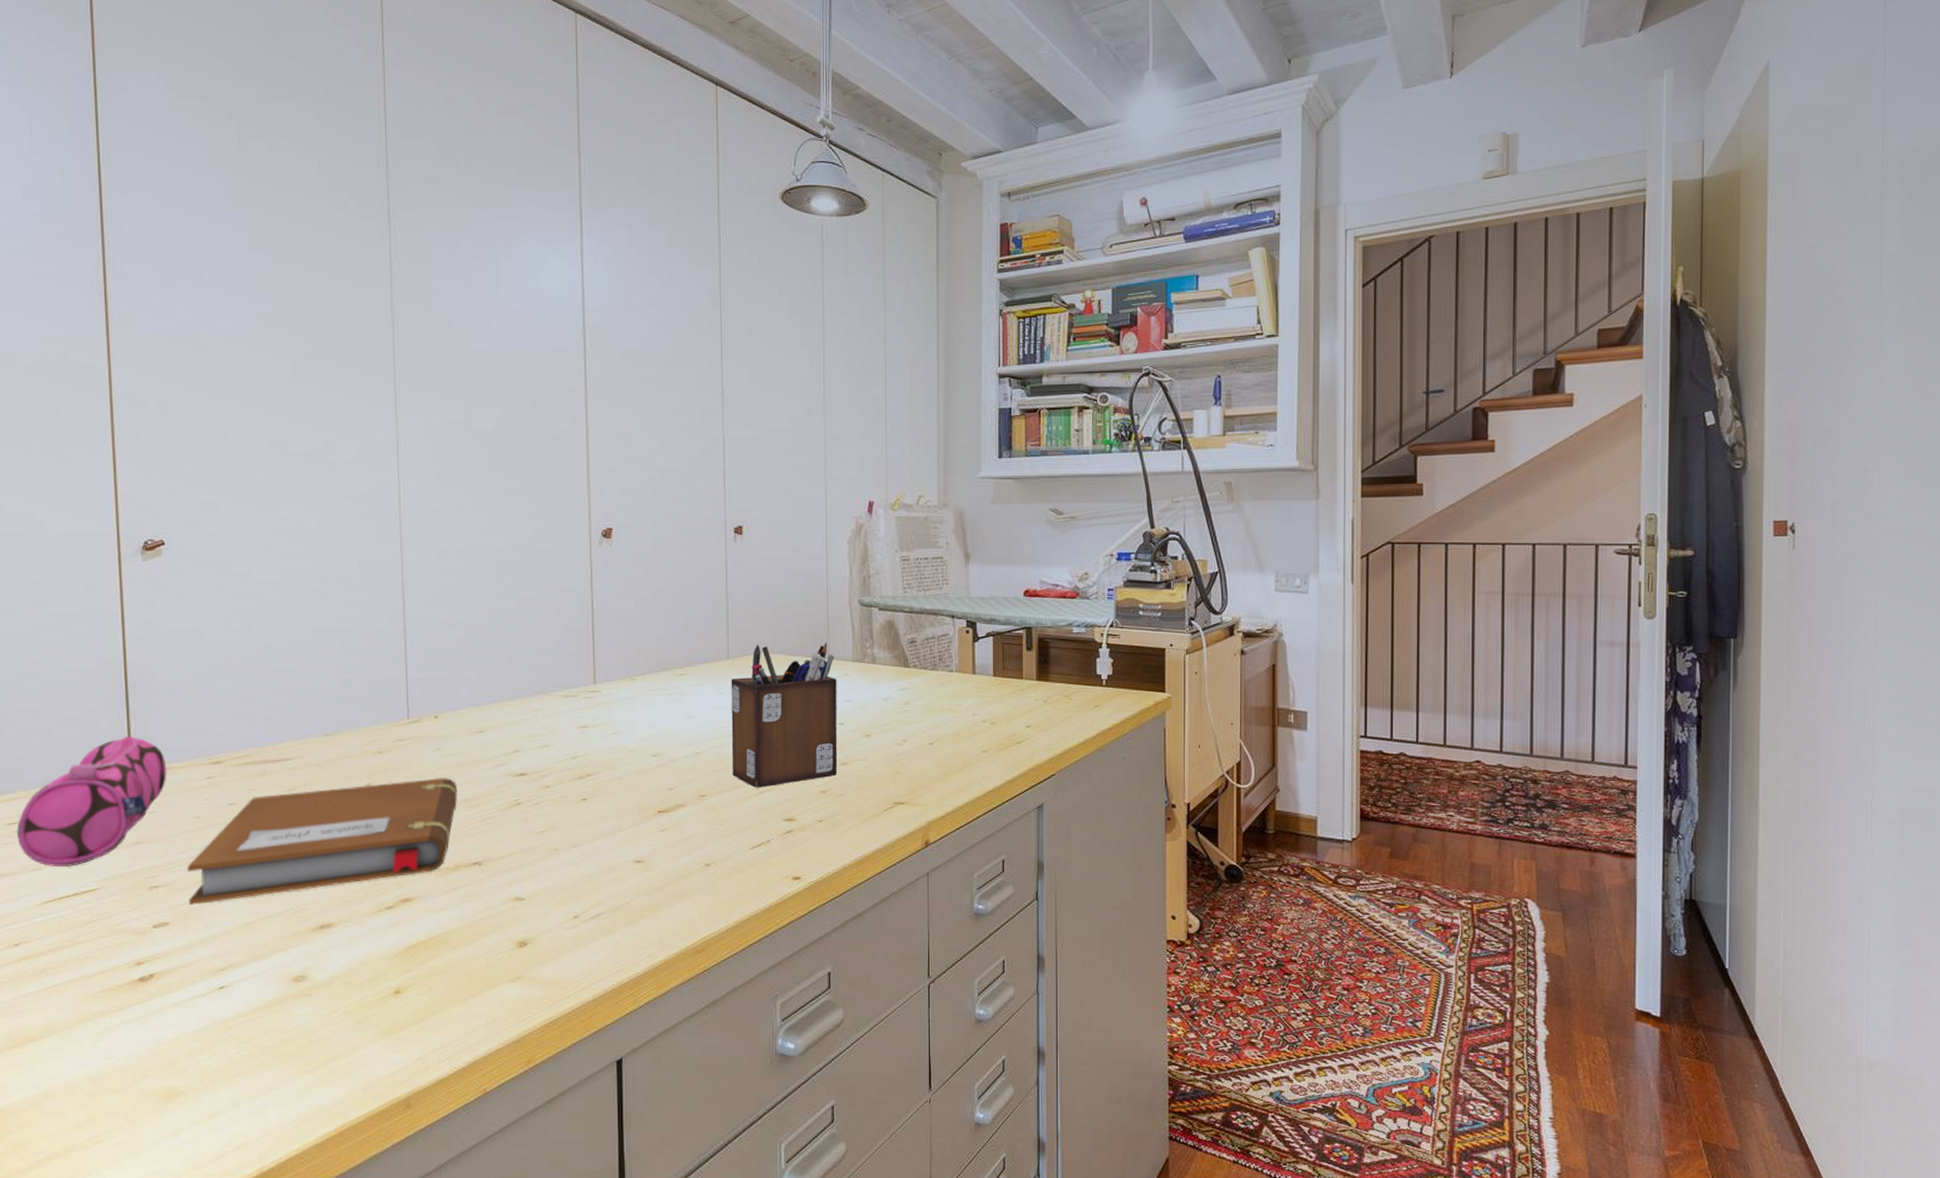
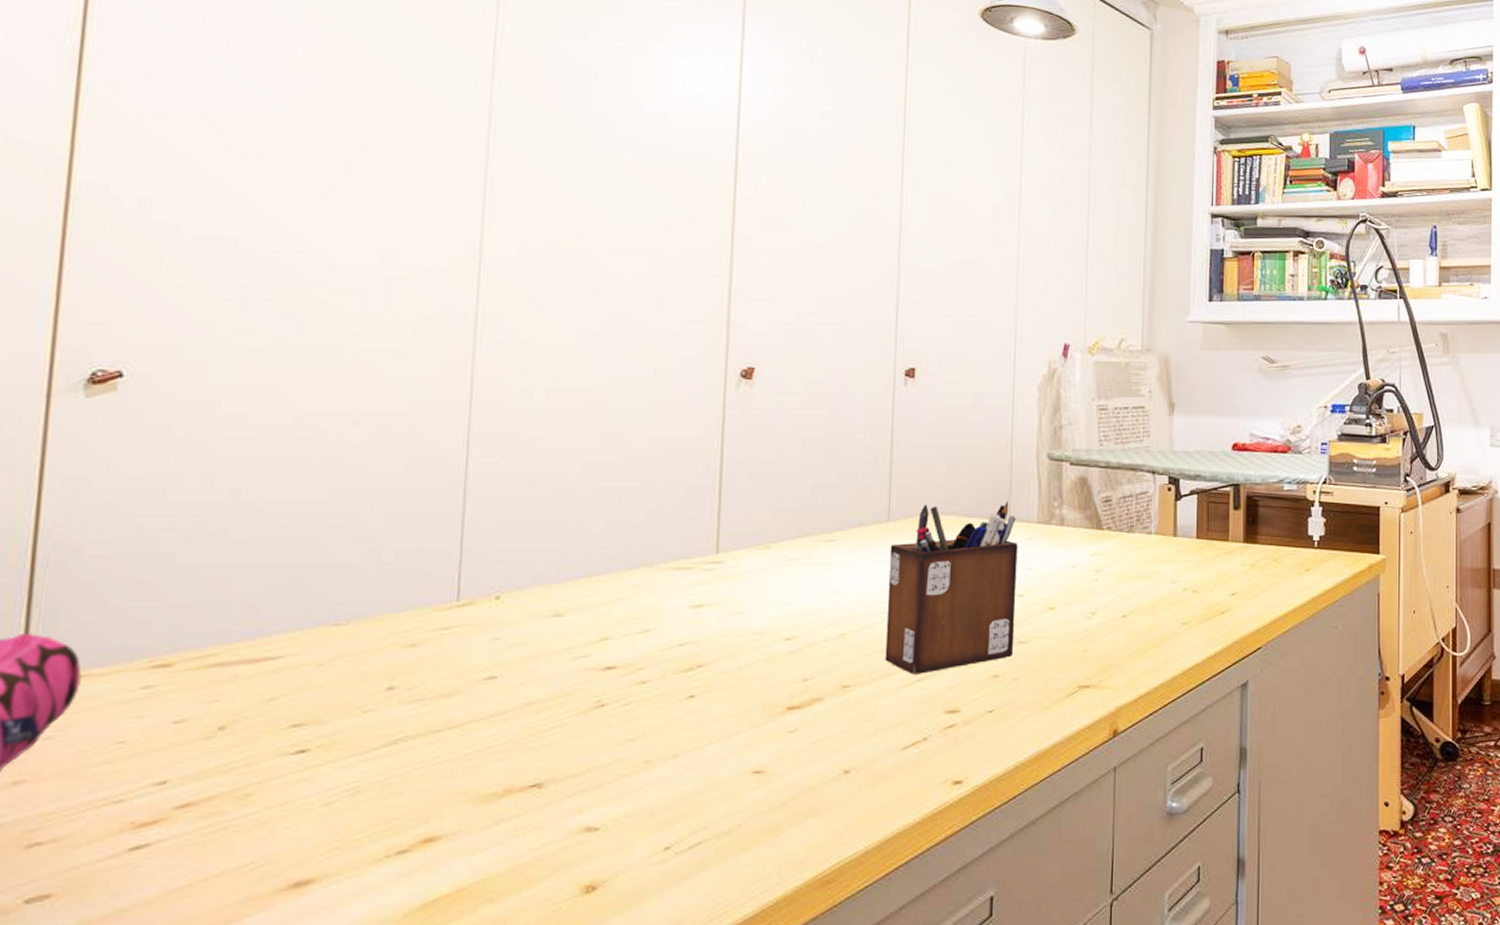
notebook: present [187,778,458,905] -> none [88,676,519,866]

